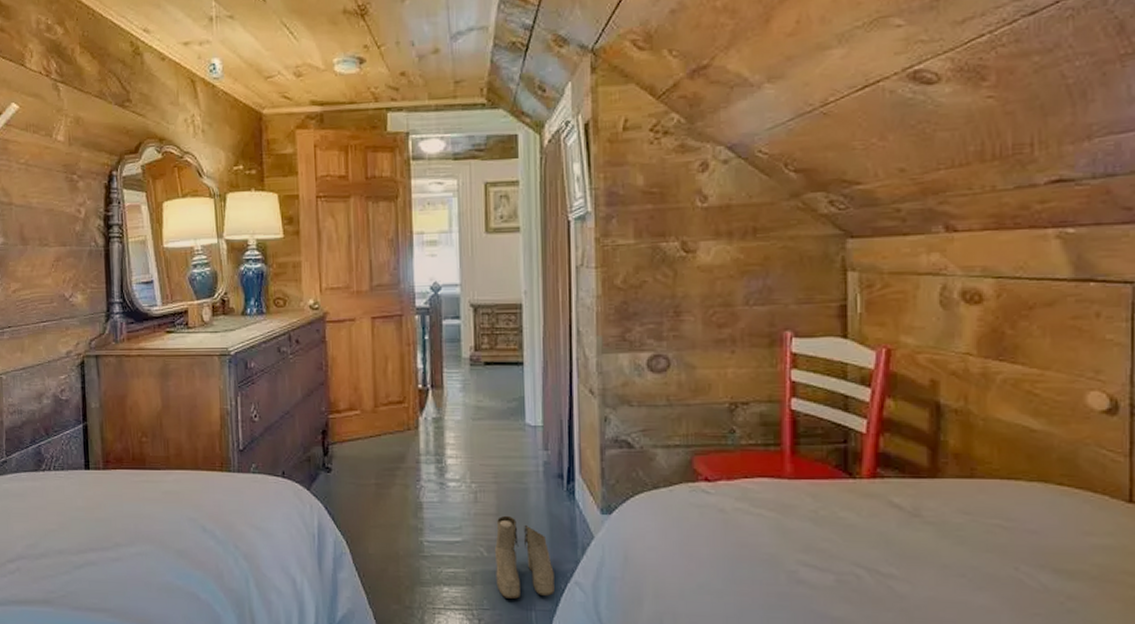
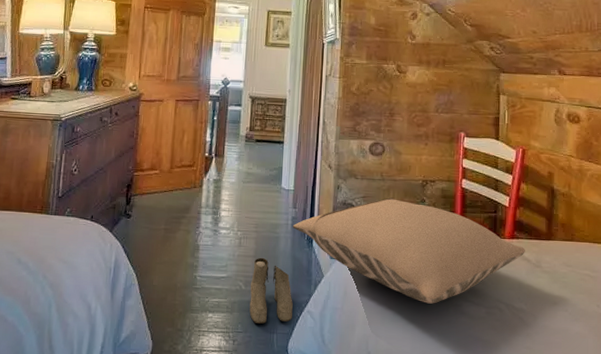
pillow: none [545,429,895,570] -> present [292,197,525,304]

